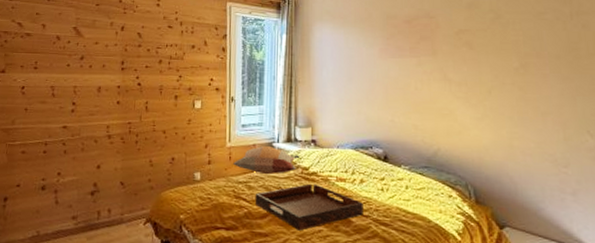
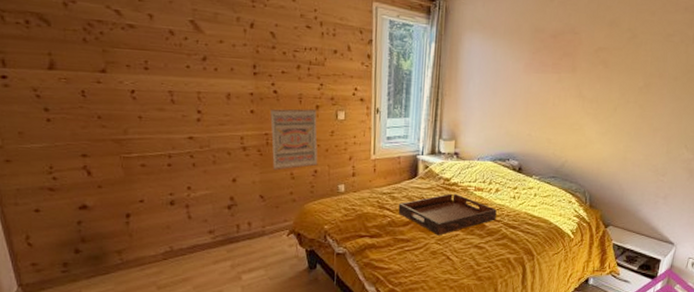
wall art: none [133,99,176,158] -> present [270,108,318,171]
decorative pillow: present [233,146,300,175] -> none [378,158,443,186]

